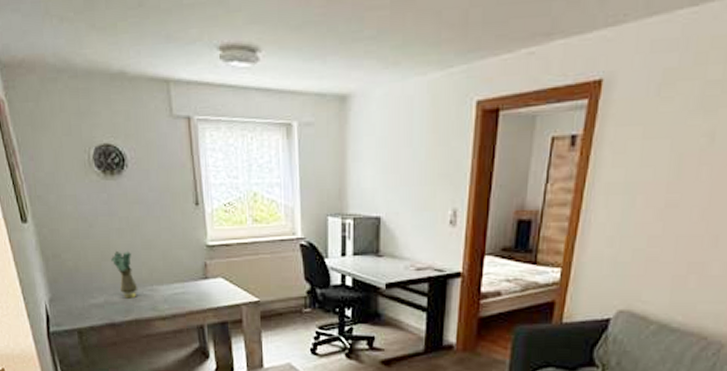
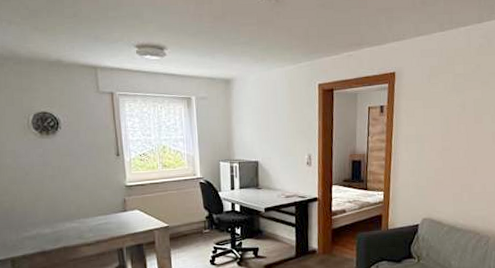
vase: present [111,250,138,299] -> none [44,192,67,231]

